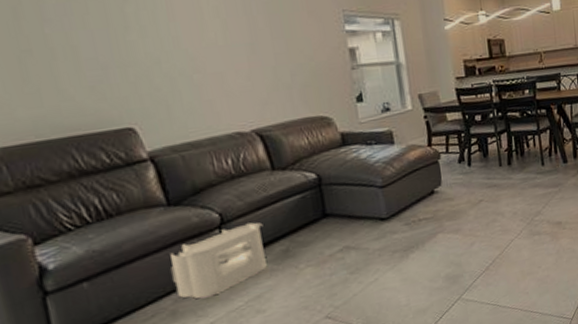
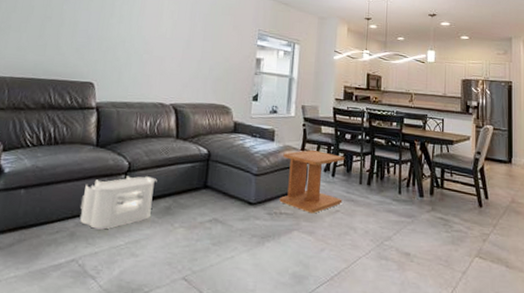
side table: none [408,141,485,211] -> present [279,149,345,214]

